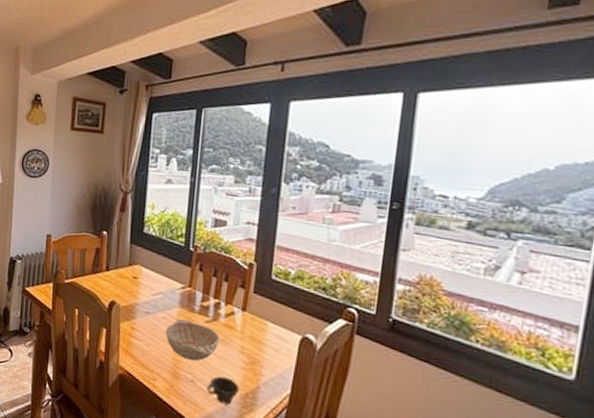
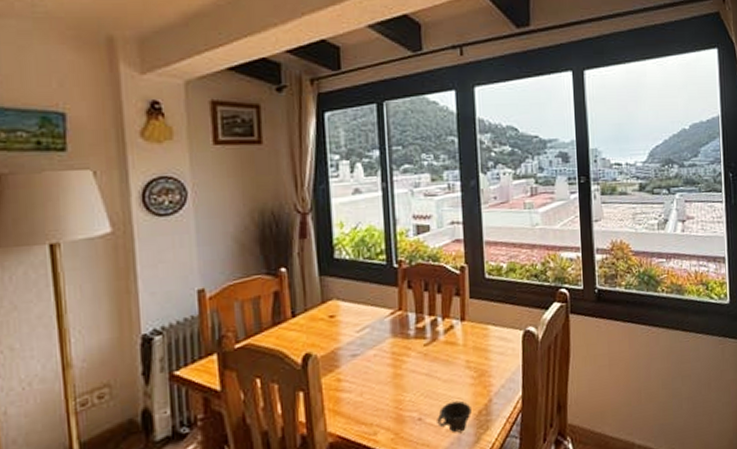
decorative bowl: present [165,319,220,361] -> none [379,349,443,396]

